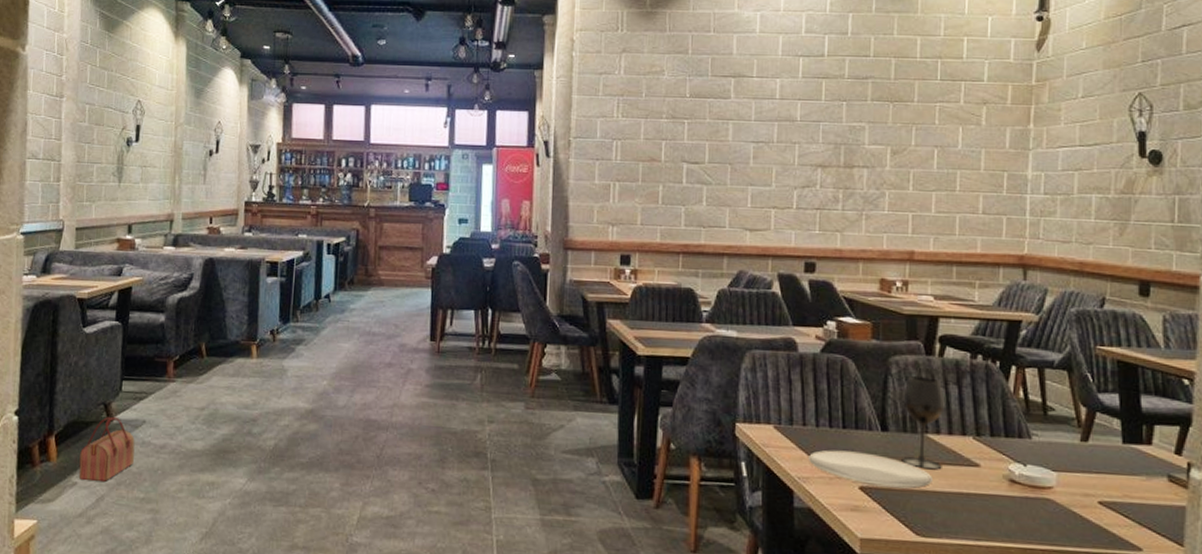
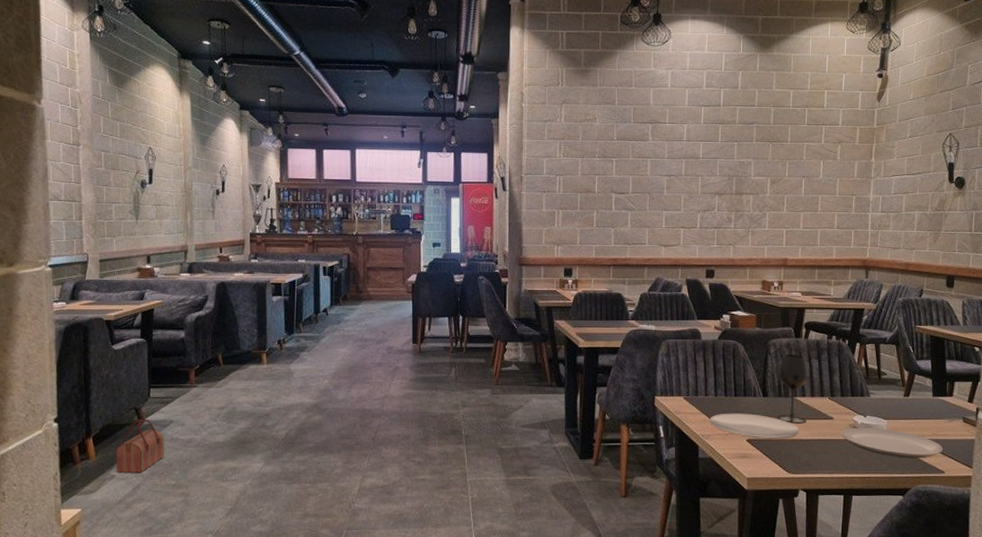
plate: none [991,479,1139,529] -> present [841,427,943,459]

